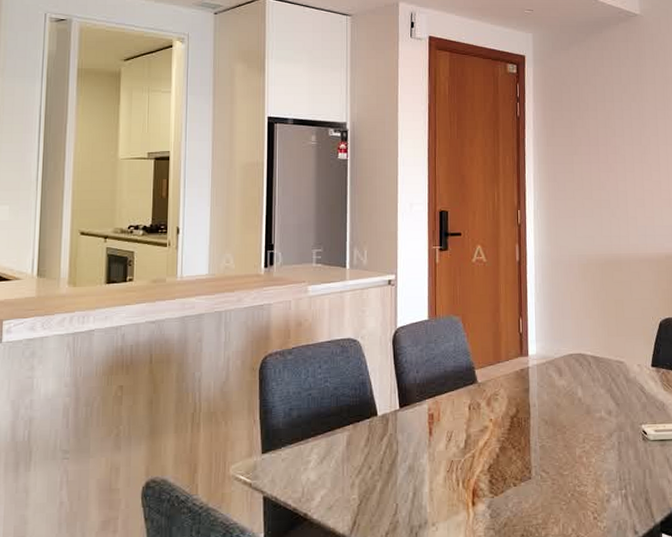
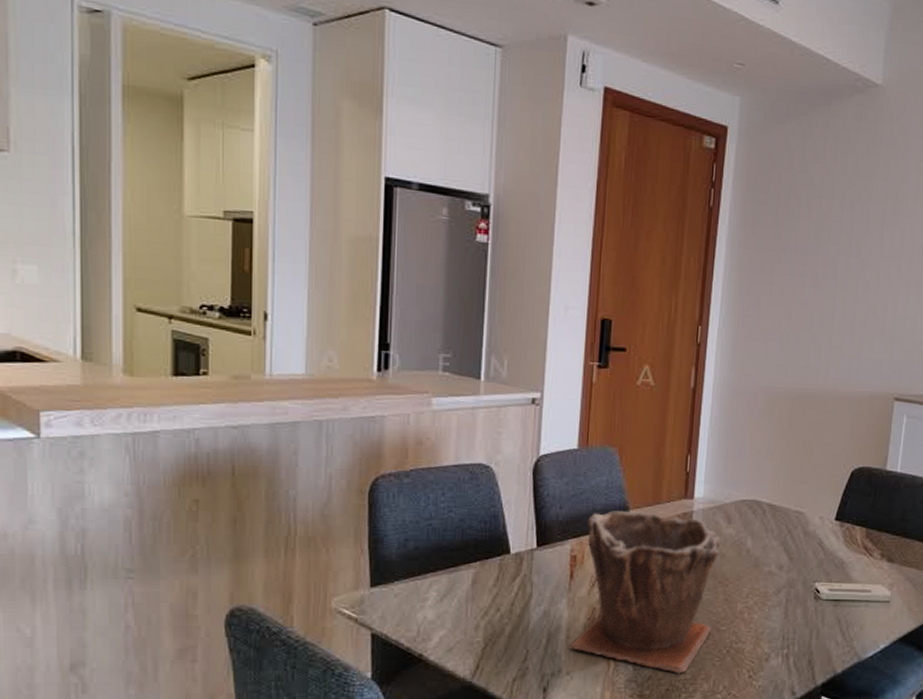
plant pot: none [433,370,556,520] -> present [570,511,721,674]

